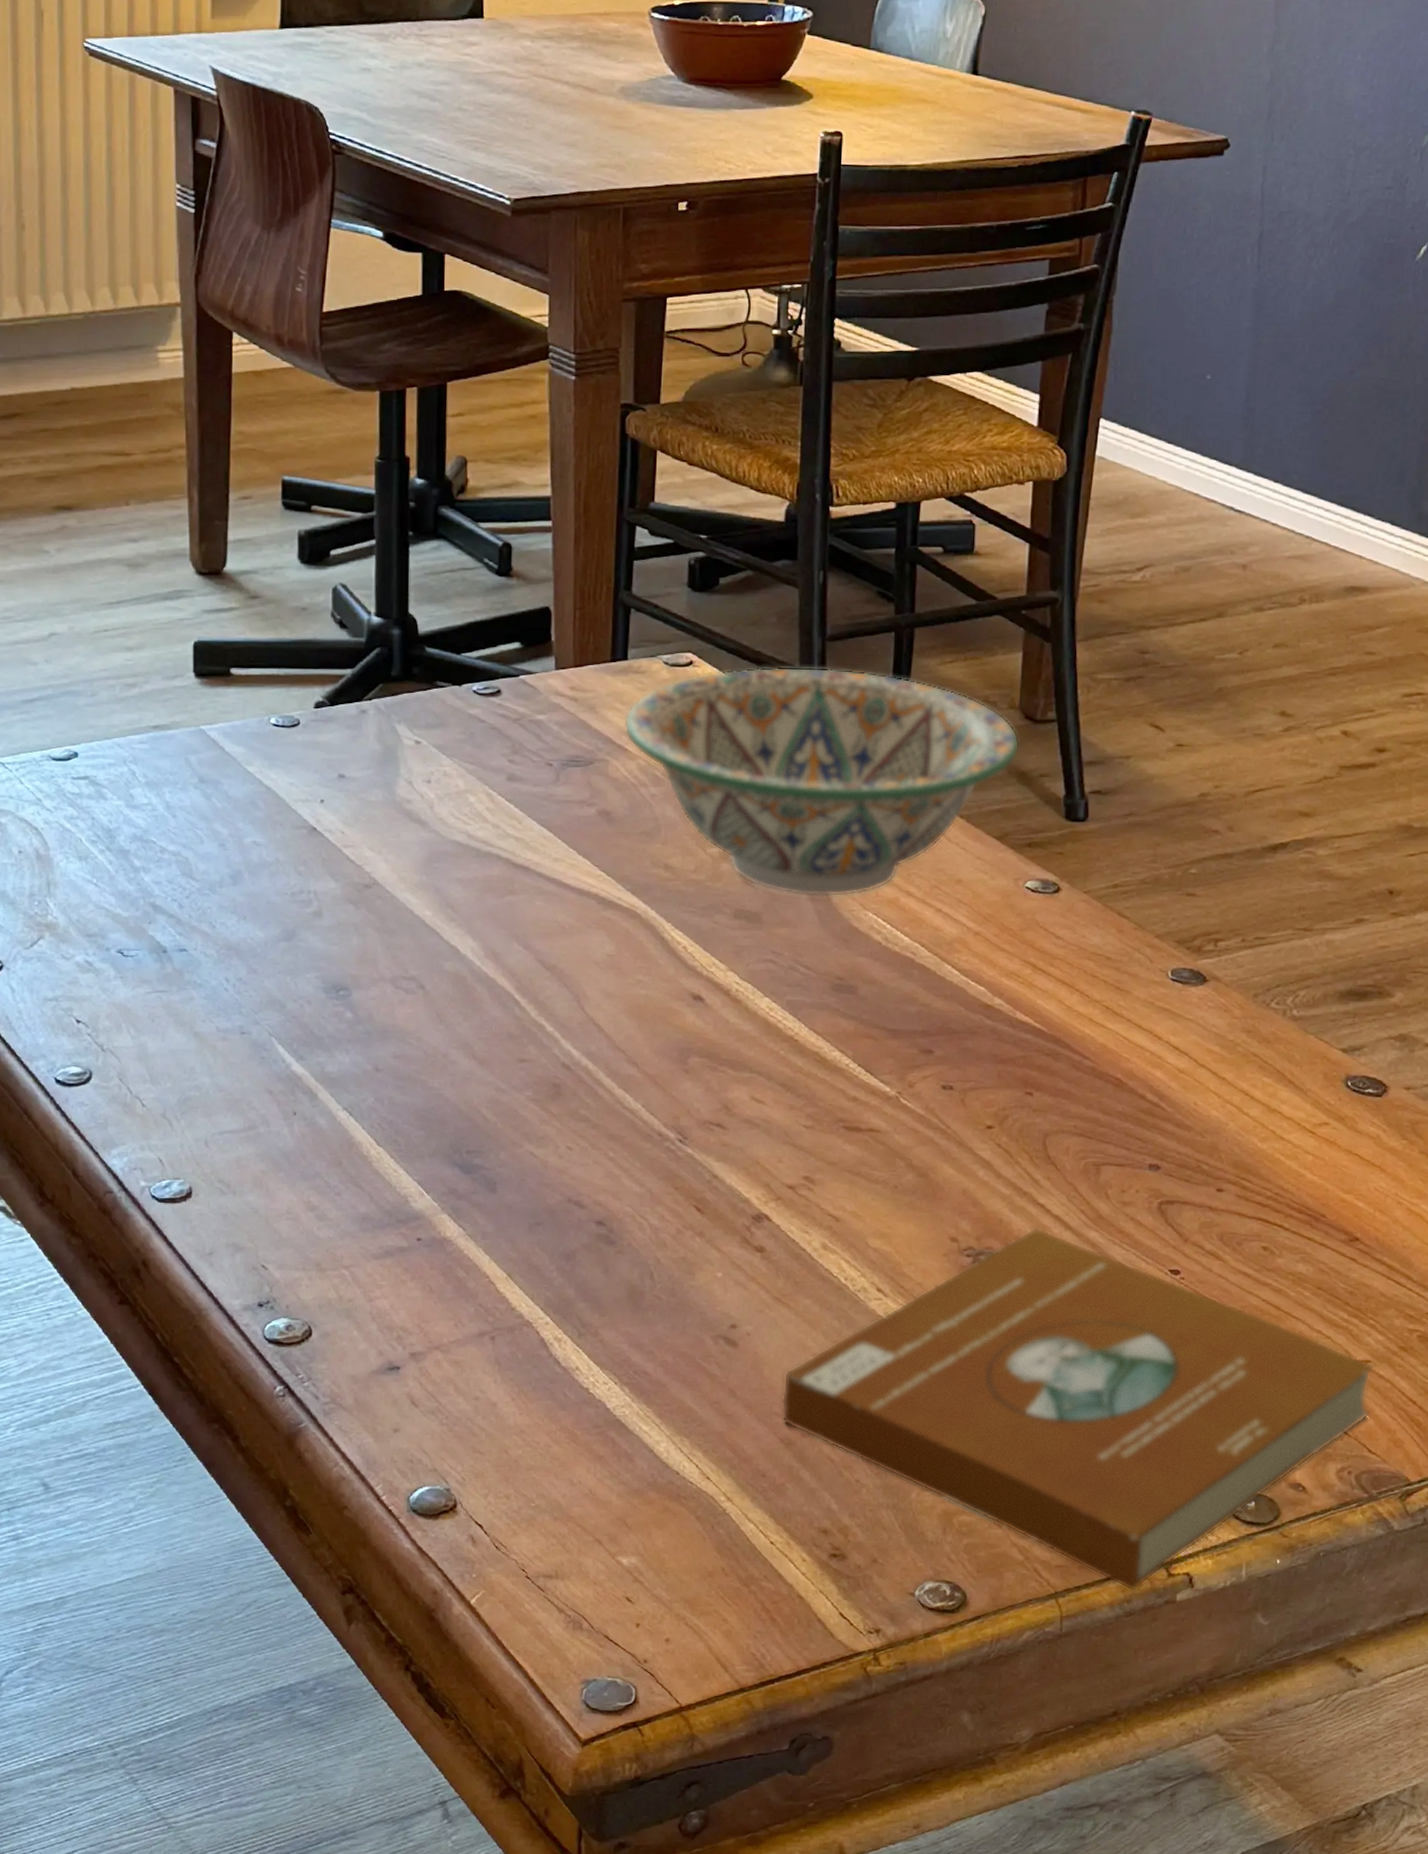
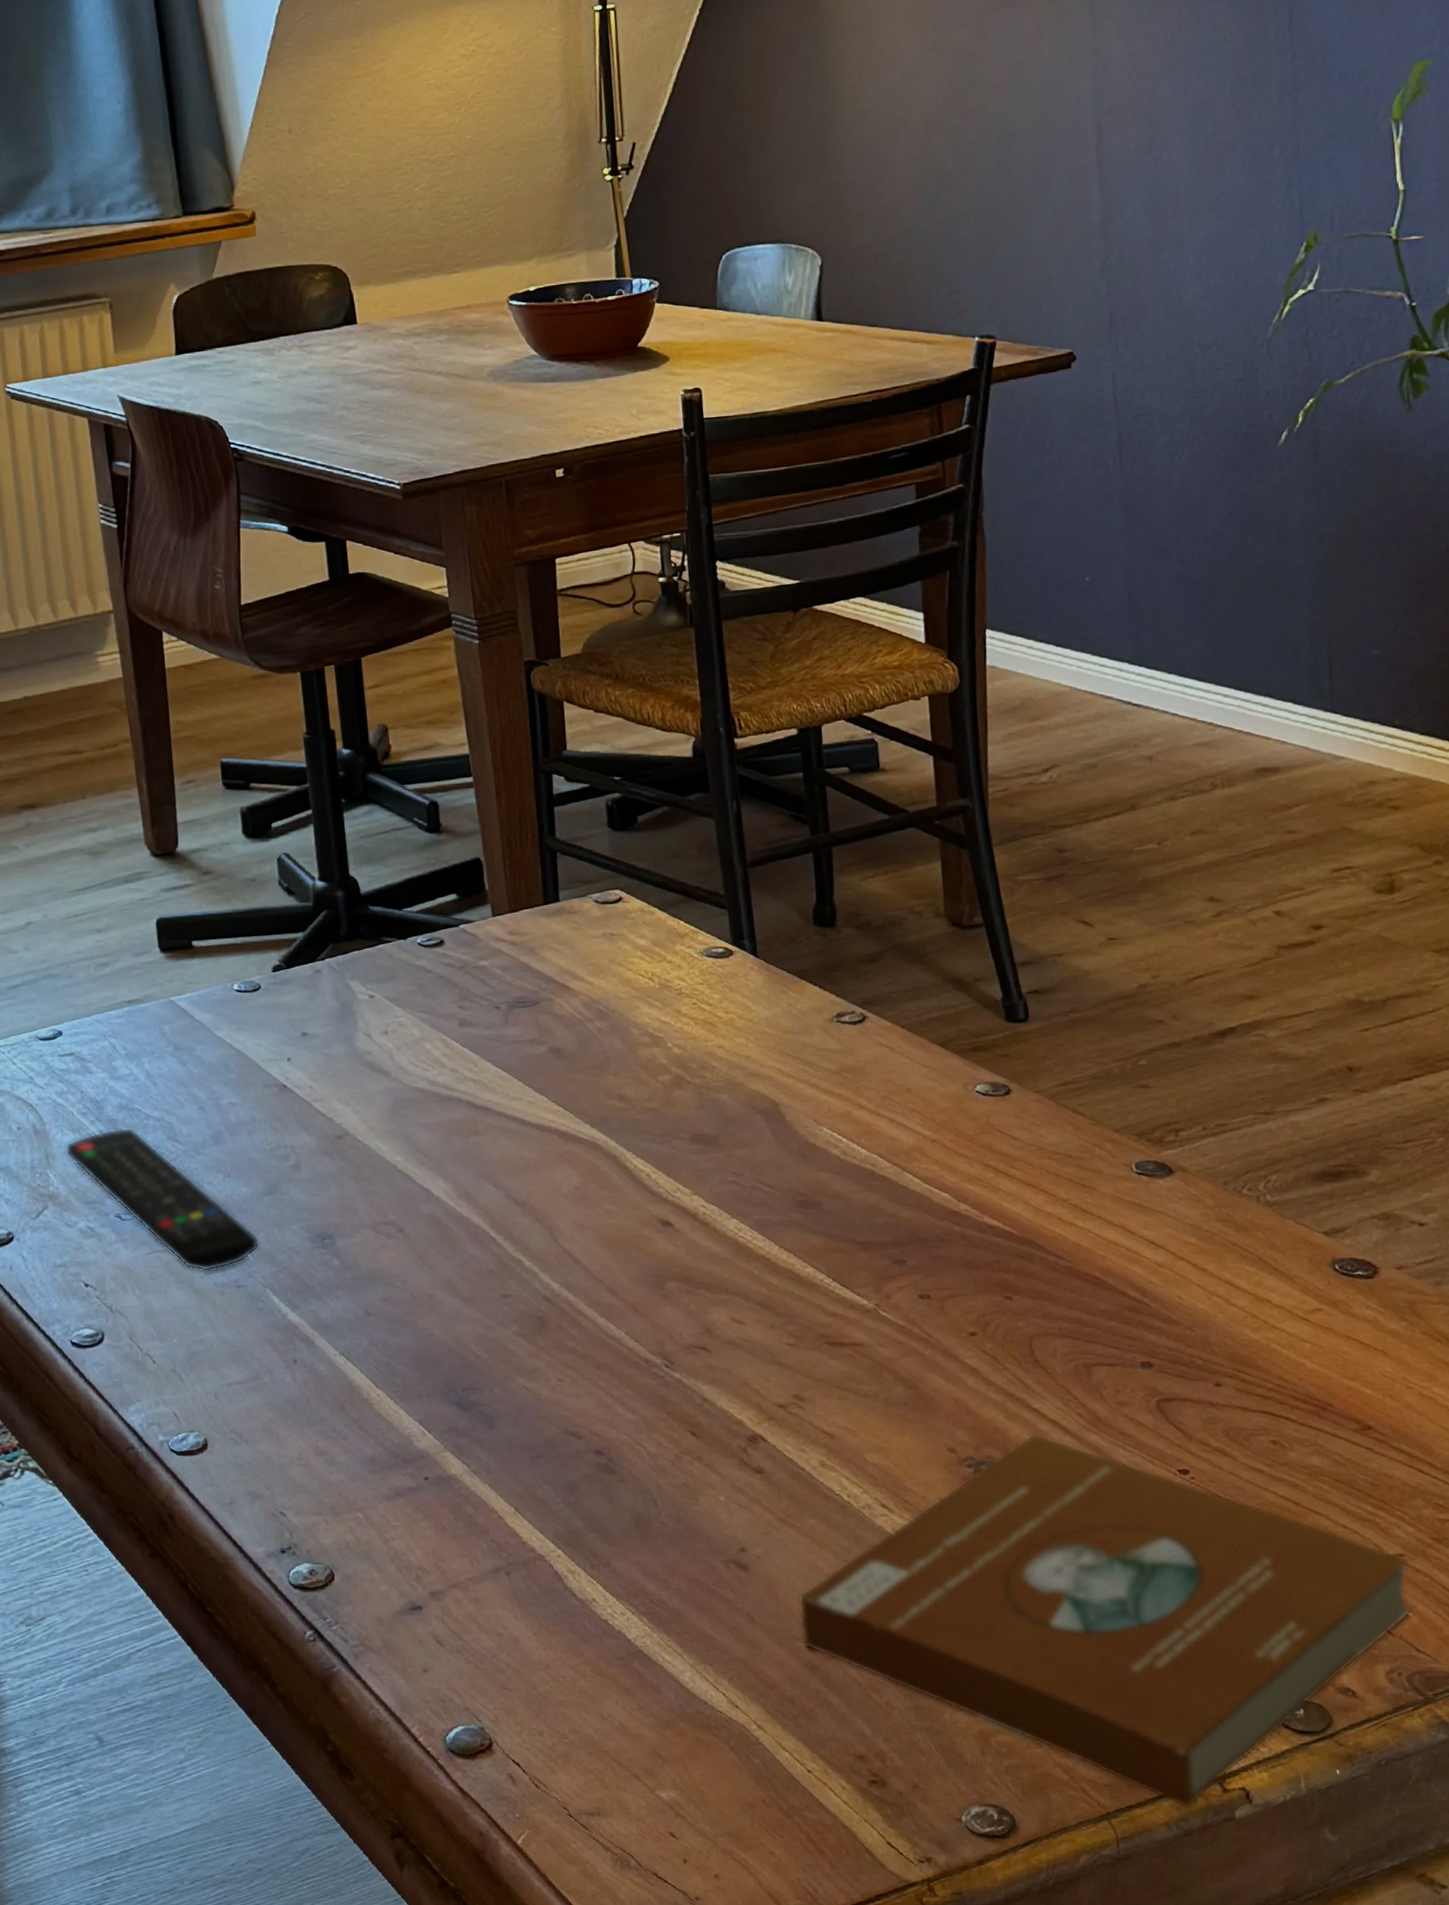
remote control: none [69,859,269,1016] -> present [65,1127,260,1272]
decorative bowl: present [624,667,1020,898] -> none [563,892,951,1117]

